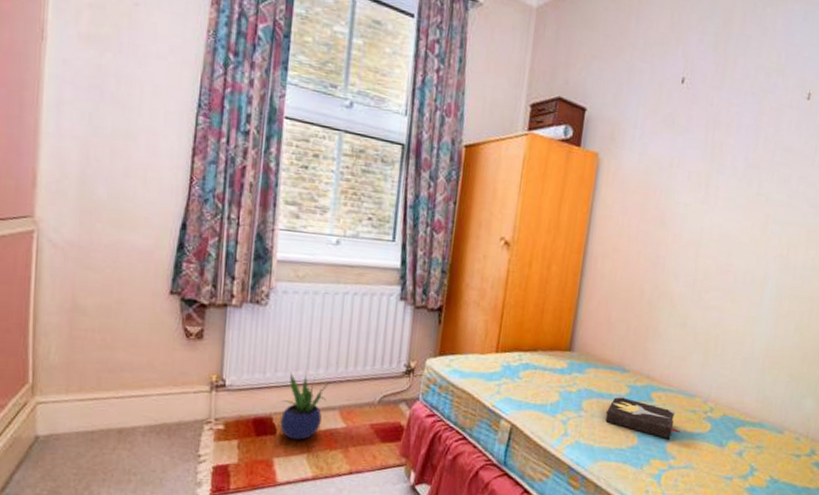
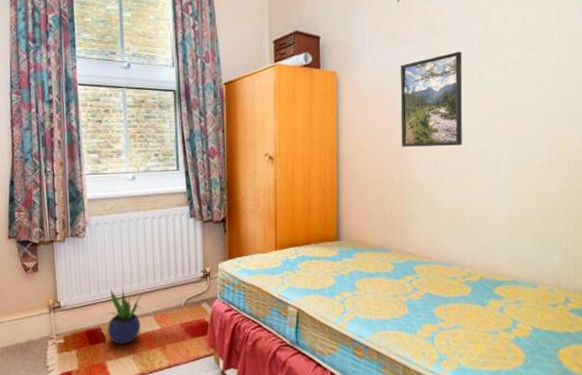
hardback book: present [605,395,680,440] -> none [376,272,445,306]
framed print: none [659,152,744,261] -> present [400,52,463,147]

